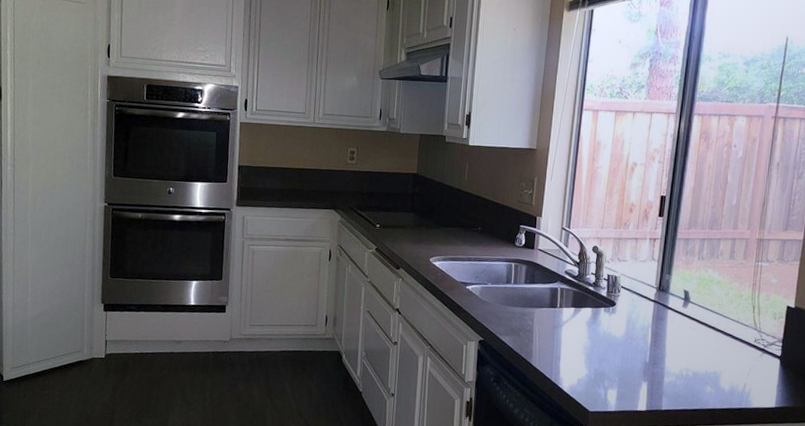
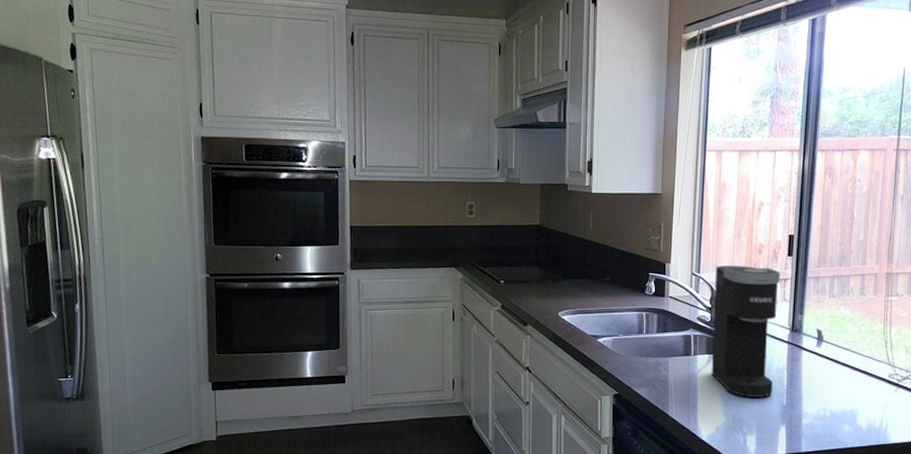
coffee maker: none [576,222,651,354] -> present [711,266,781,397]

